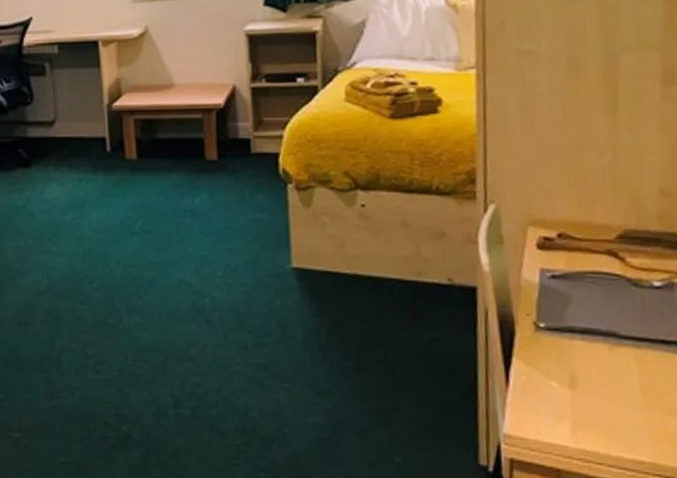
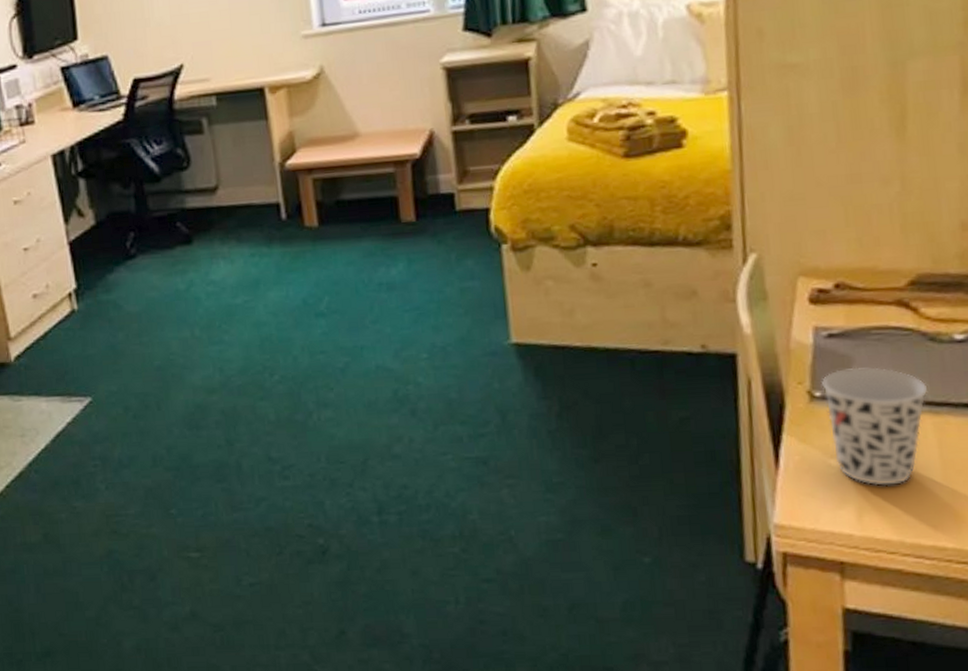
cup: none [545,304,632,406] -> present [822,367,929,486]

